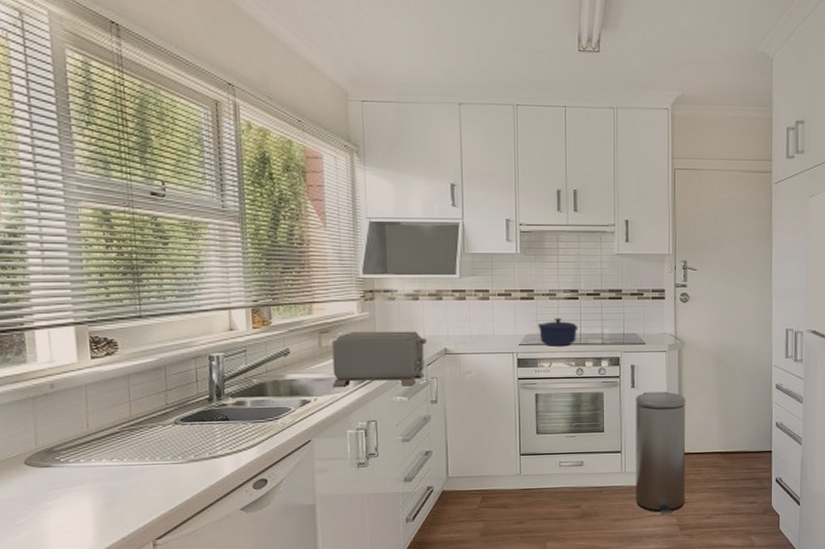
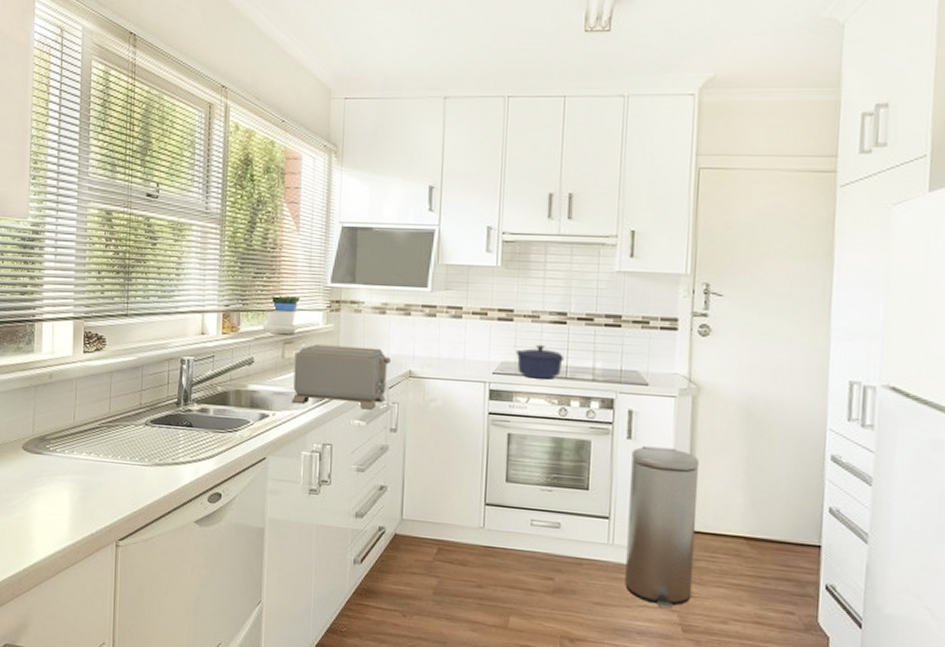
flowerpot: none [295,289,333,325] -> present [262,296,300,335]

